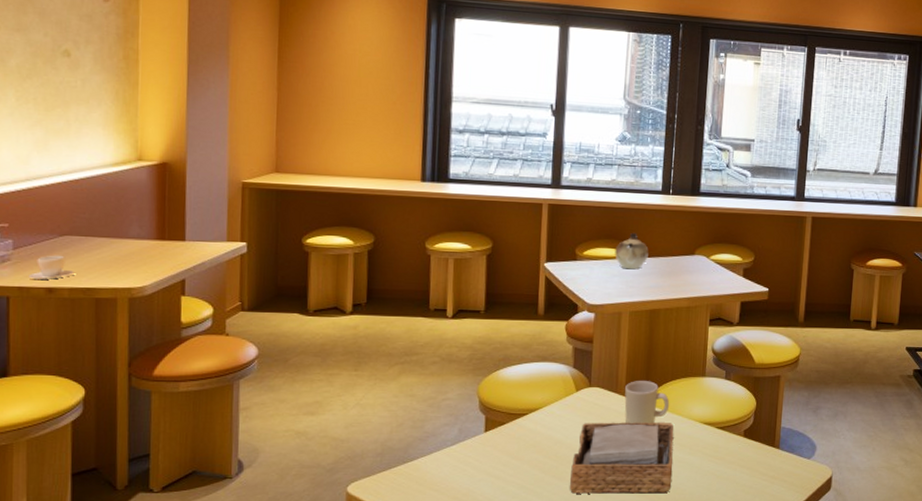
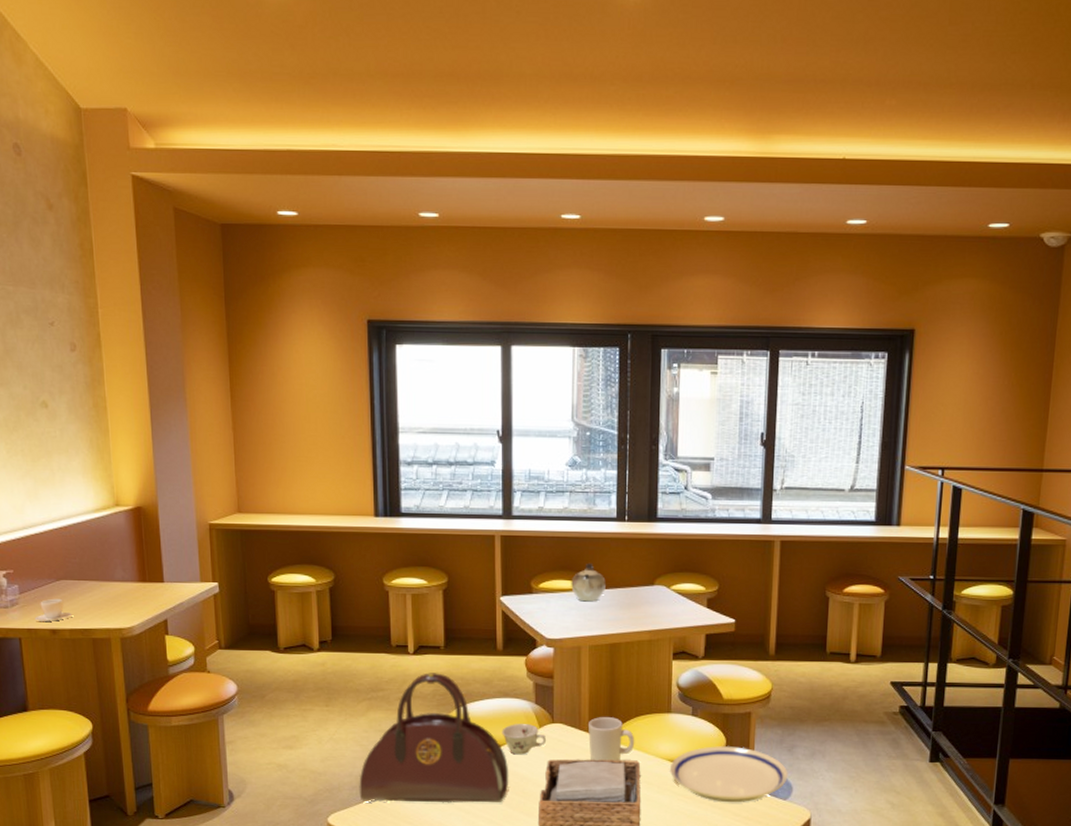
handbag: none [383,337,543,469] -> present [359,673,509,803]
teacup: none [538,388,583,419] -> present [502,724,547,755]
plate: none [701,408,813,463] -> present [669,746,788,803]

